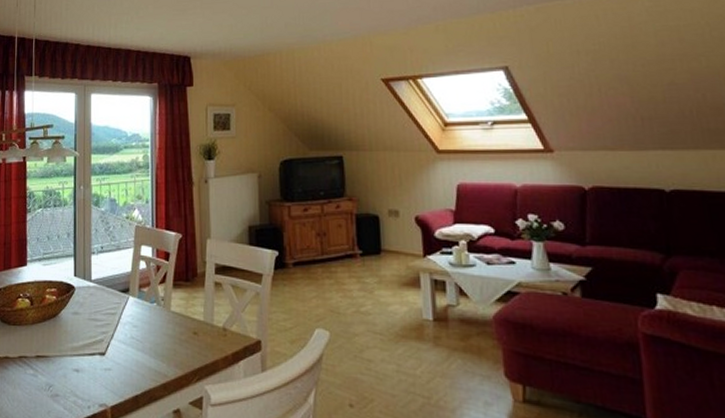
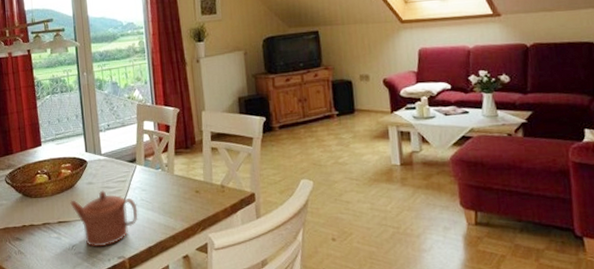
teapot: none [51,323,126,391] -> present [70,190,138,247]

